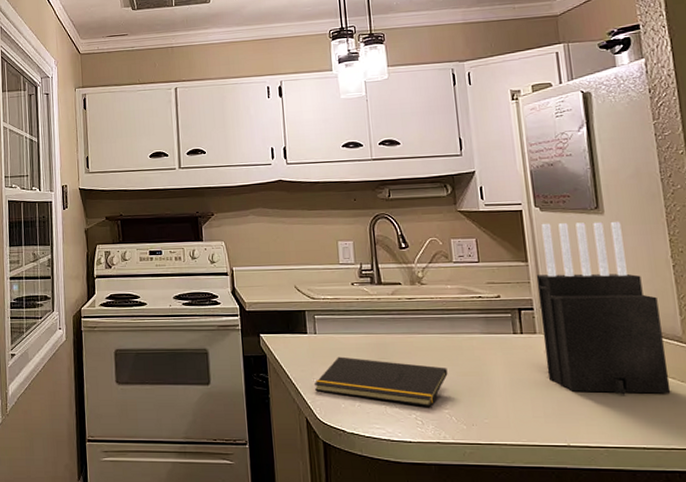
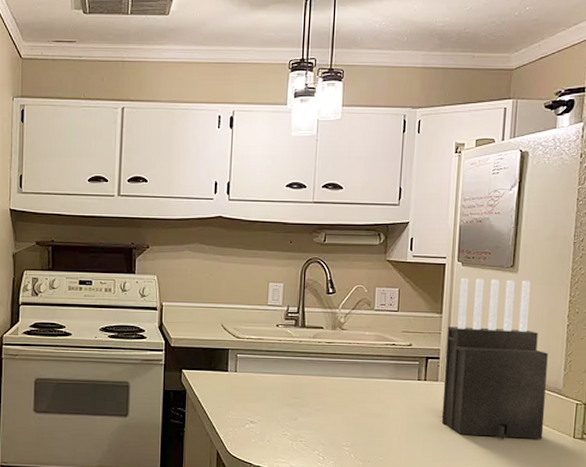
notepad: present [315,356,448,407] -> none [229,395,354,444]

